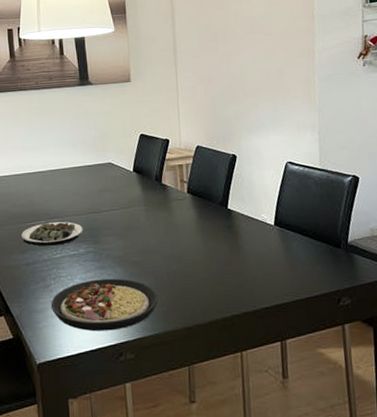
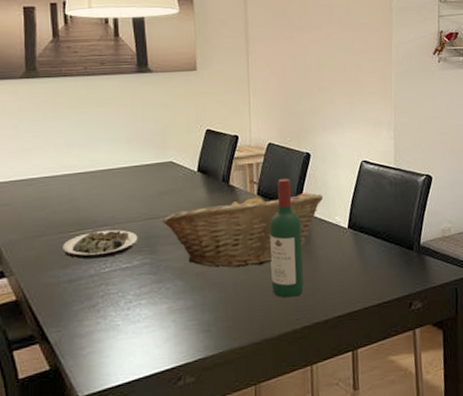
plate: present [50,278,158,332] -> none [97,292,223,355]
fruit basket: none [103,191,250,259] -> present [162,193,324,268]
wine bottle: none [199,178,233,288] -> present [269,179,304,298]

